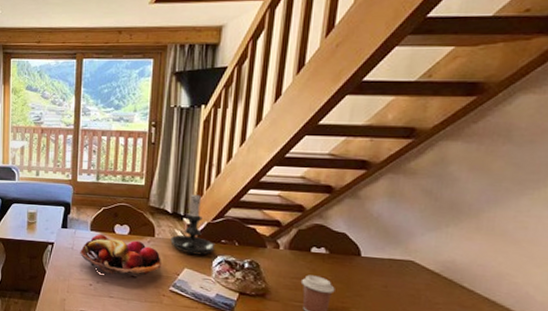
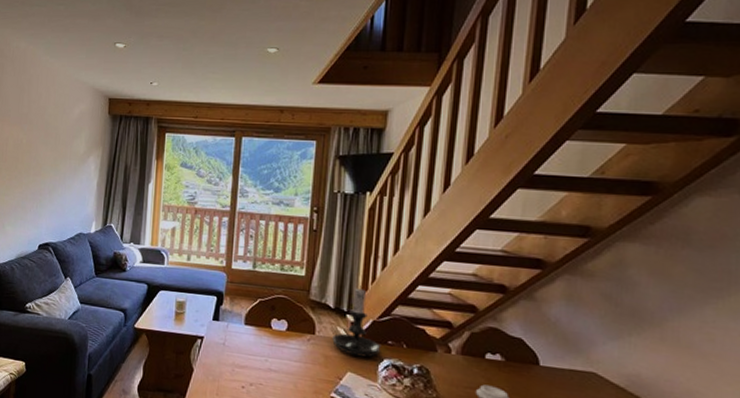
fruit basket: present [80,234,161,279] -> none [232,328,322,382]

